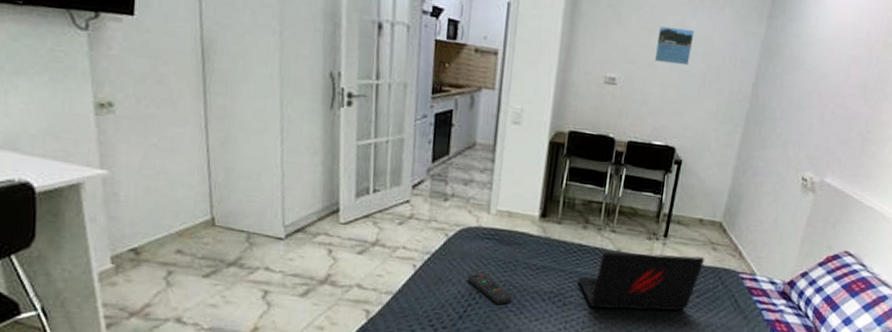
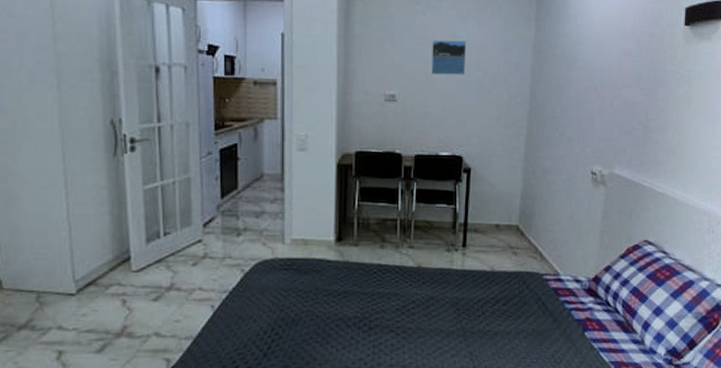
remote control: present [467,273,513,304] -> none [268,306,317,336]
laptop: present [577,251,705,311] -> none [381,262,507,329]

